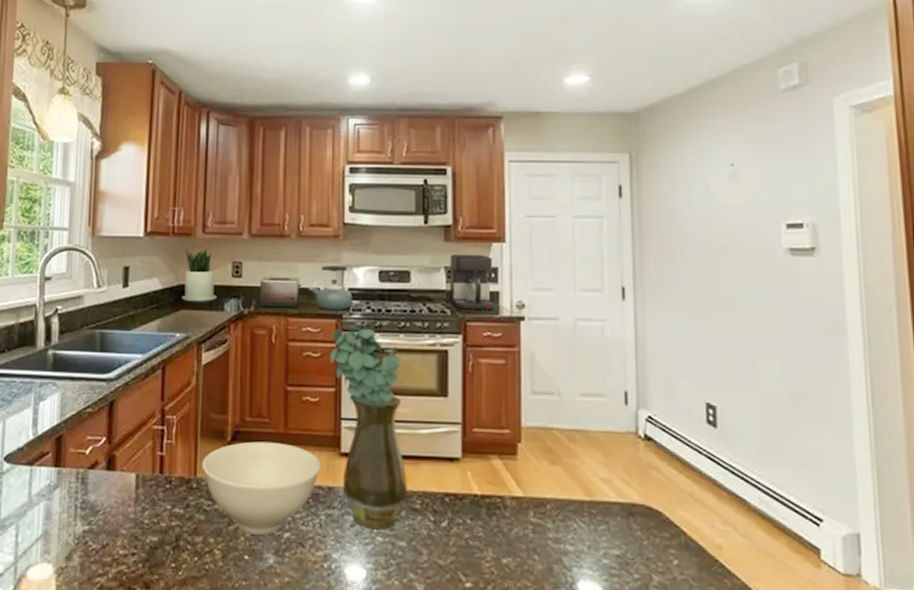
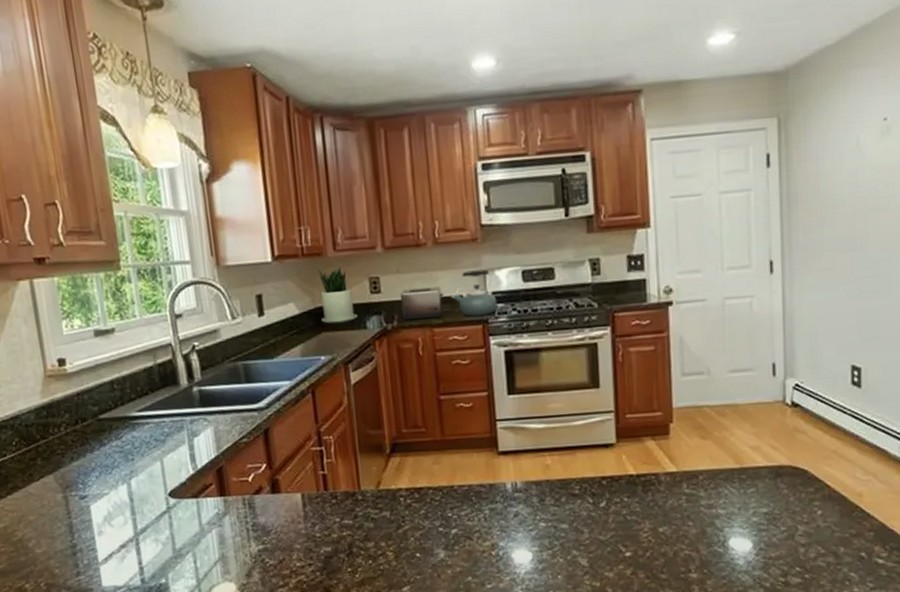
bowl: present [202,441,321,535] -> none [364,449,481,535]
vase: present [329,318,407,530] -> none [479,323,566,517]
coffee maker: present [450,255,495,310] -> none [594,243,642,301]

